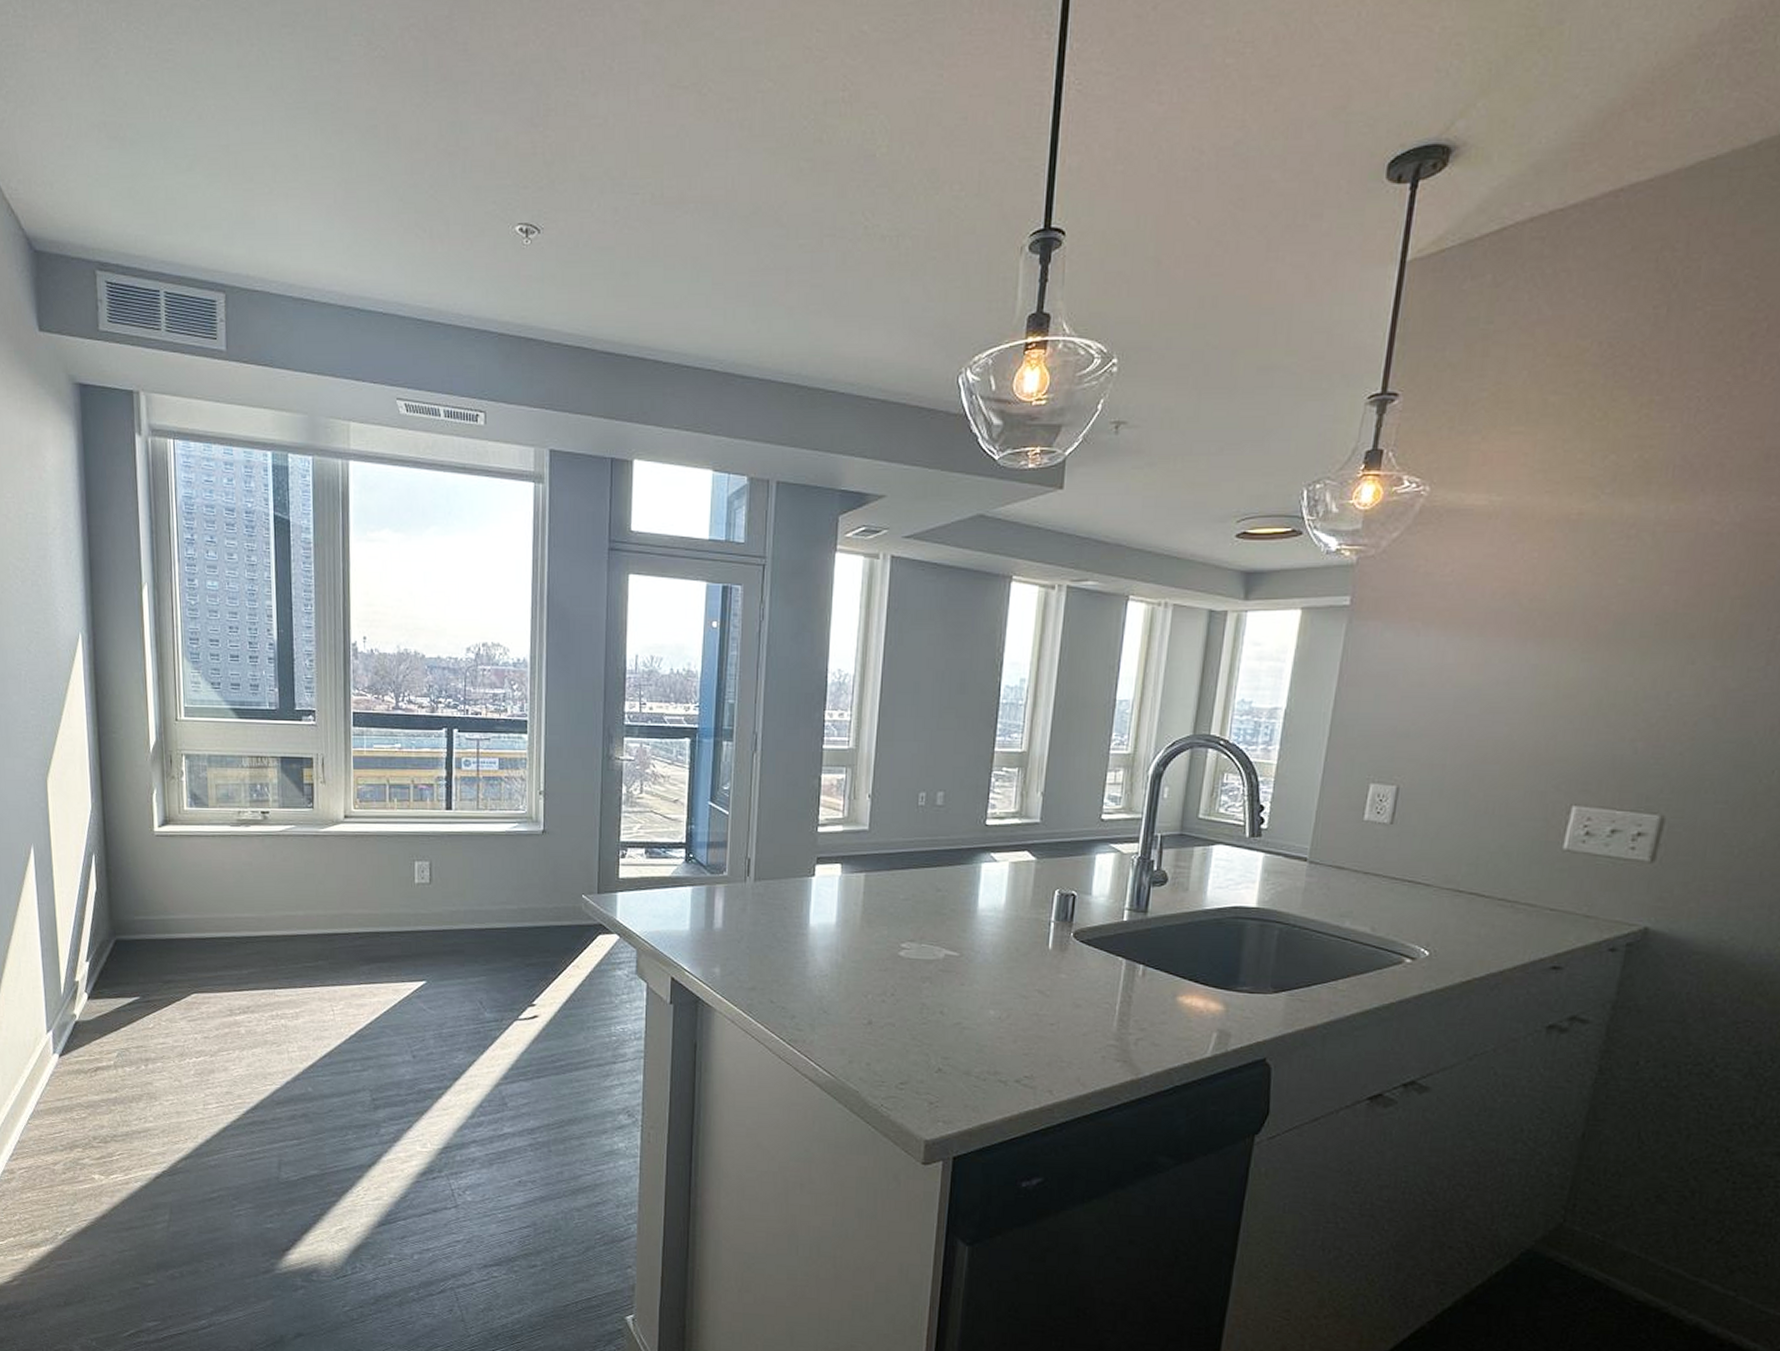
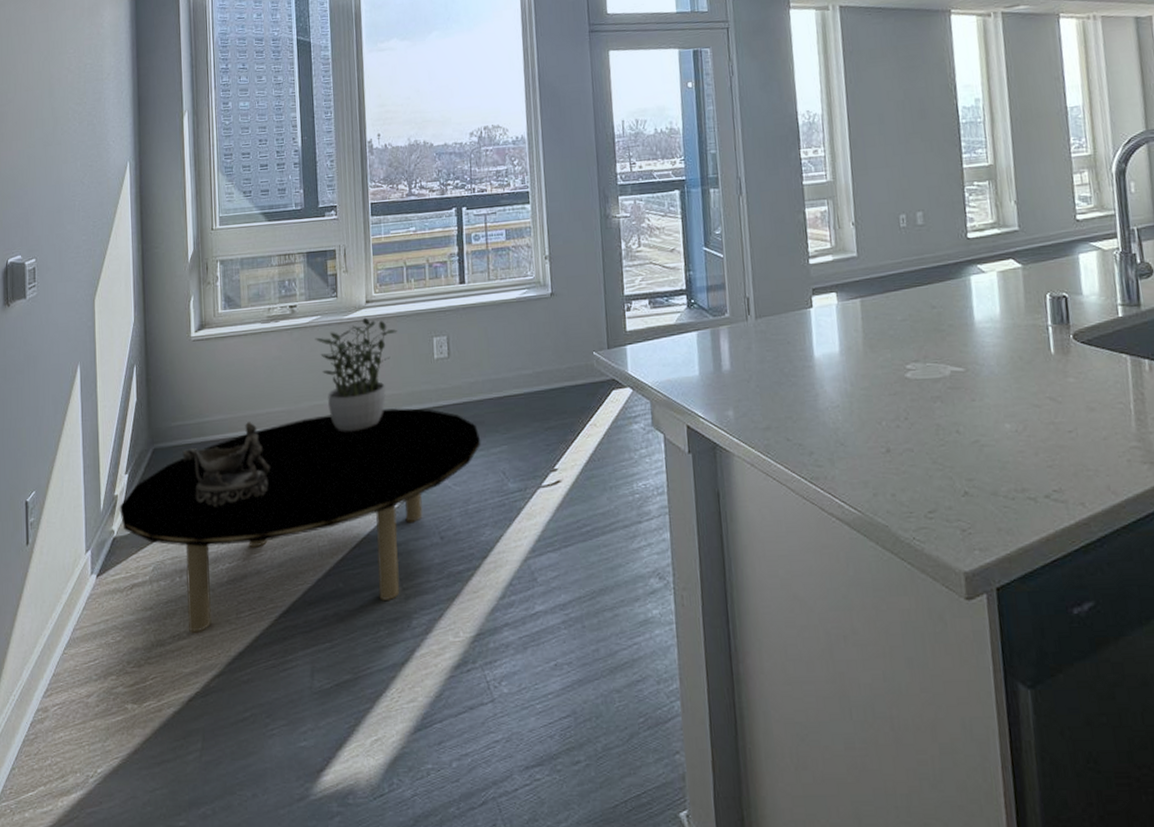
coffee table: none [81,926,459,1118] -> present [119,407,481,633]
decorative bowl: none [146,923,239,1003] -> present [182,421,270,507]
potted plant: none [288,832,377,945] -> present [315,317,397,431]

